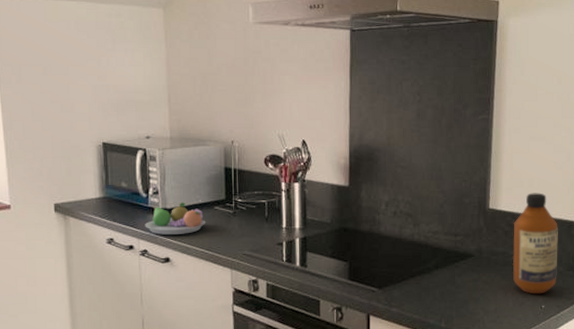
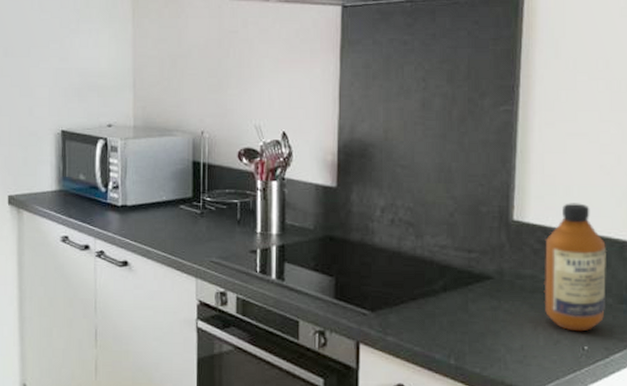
fruit bowl: present [145,202,206,235] -> none [102,198,170,235]

